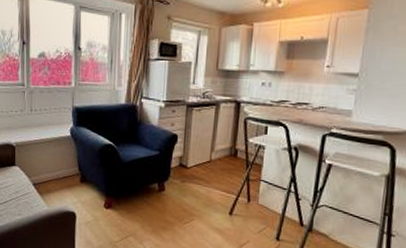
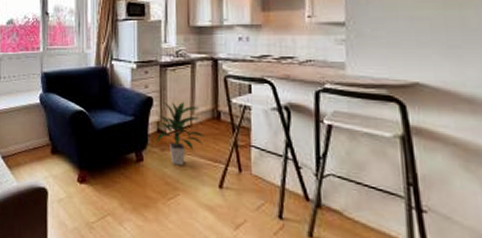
indoor plant: none [178,139,223,196] -> present [156,101,206,166]

